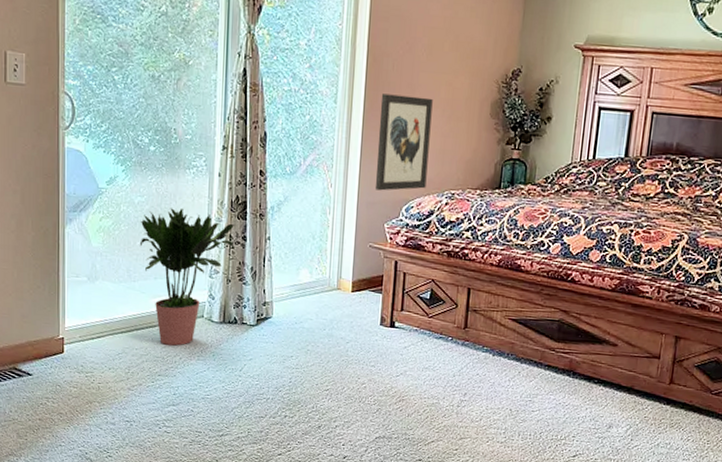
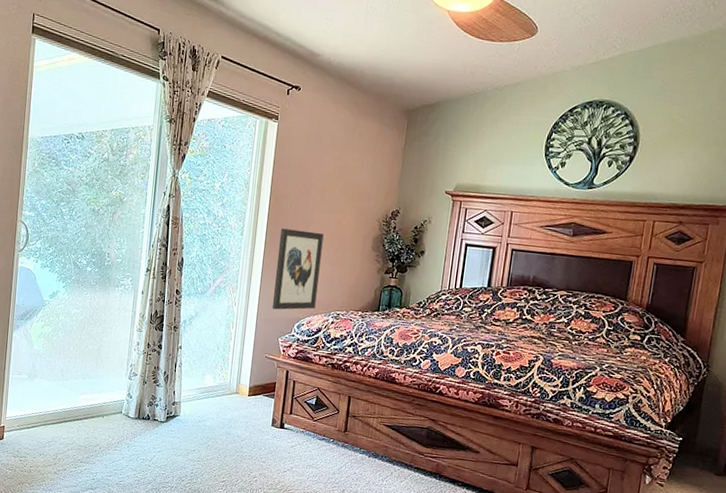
potted plant: present [139,208,237,346] -> none [72,319,155,437]

